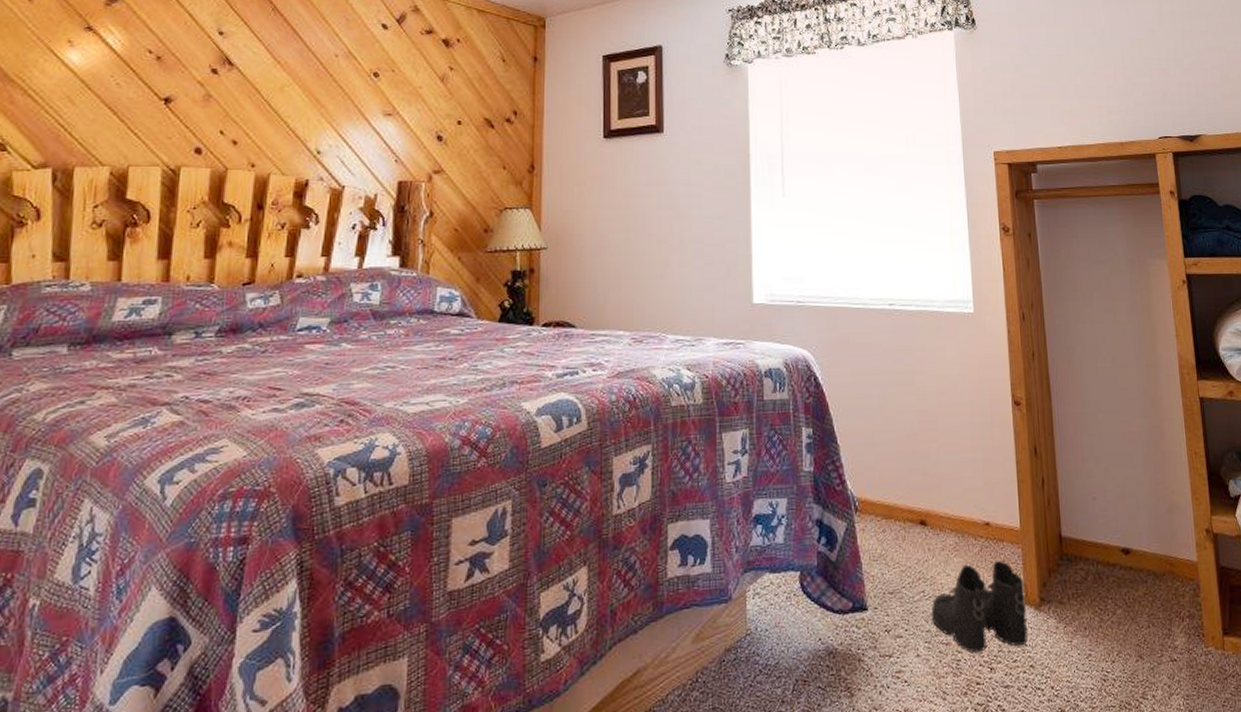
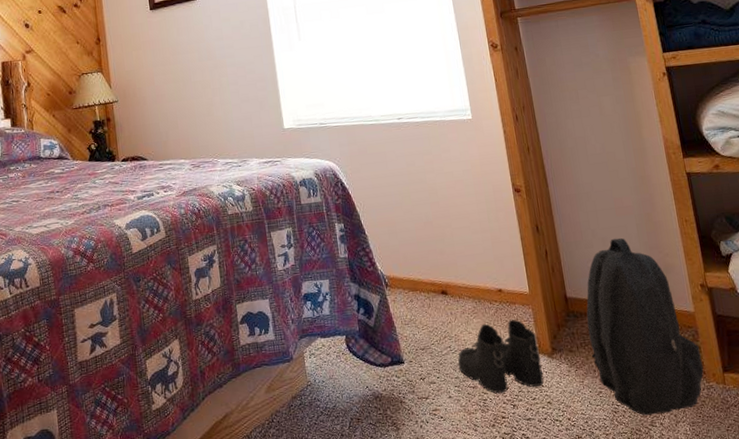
backpack: none [1081,468,1203,686] -> present [586,237,704,416]

